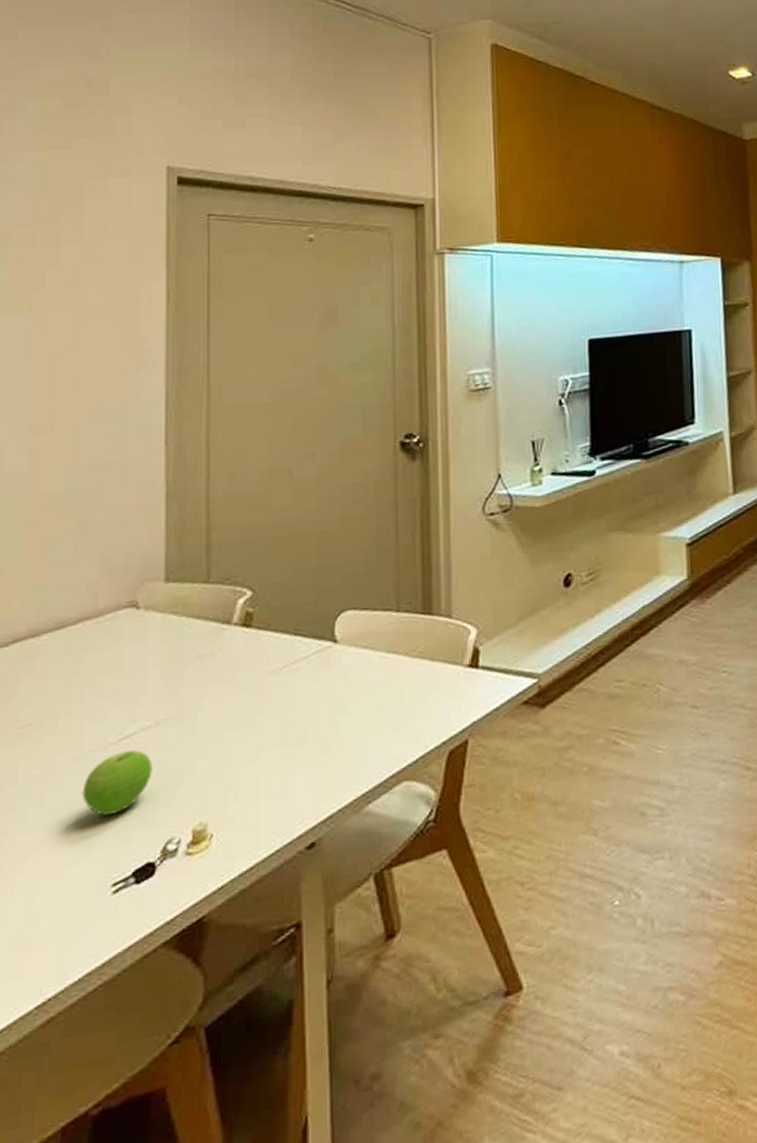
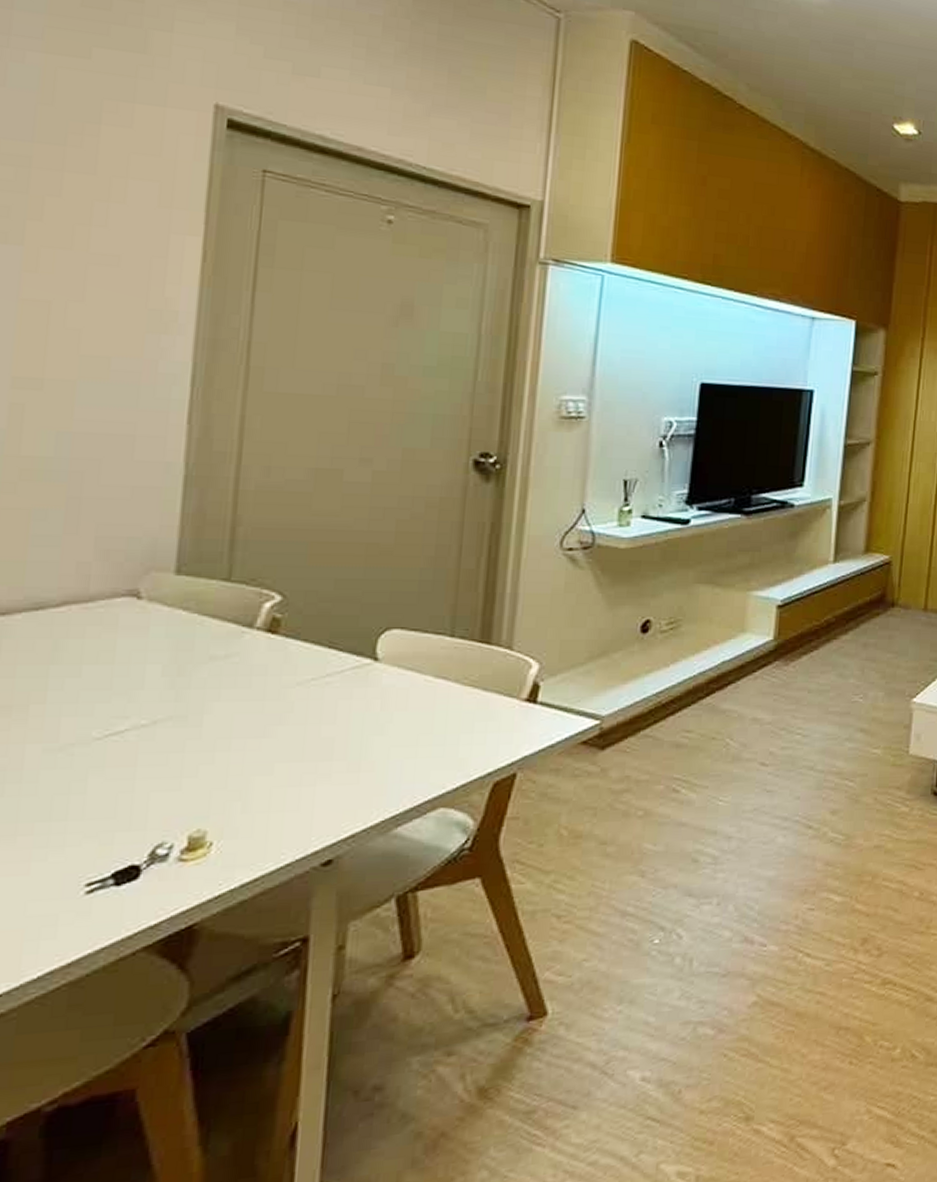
fruit: present [82,750,153,816] -> none [54,748,145,813]

